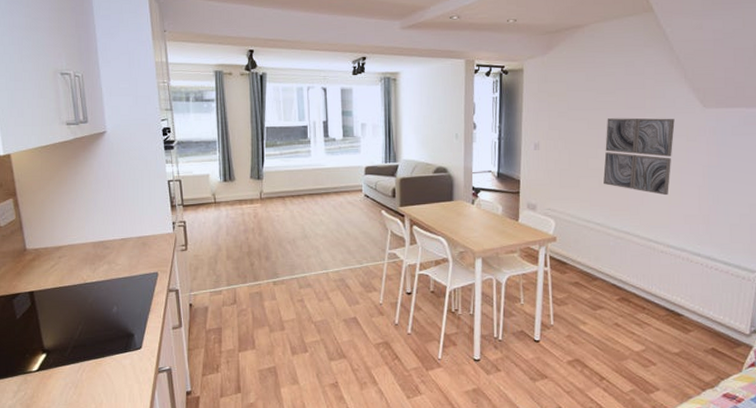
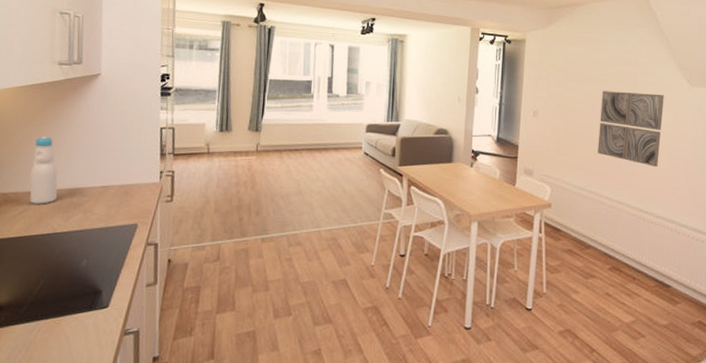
bottle: none [55,194,82,258] -> present [29,136,58,204]

